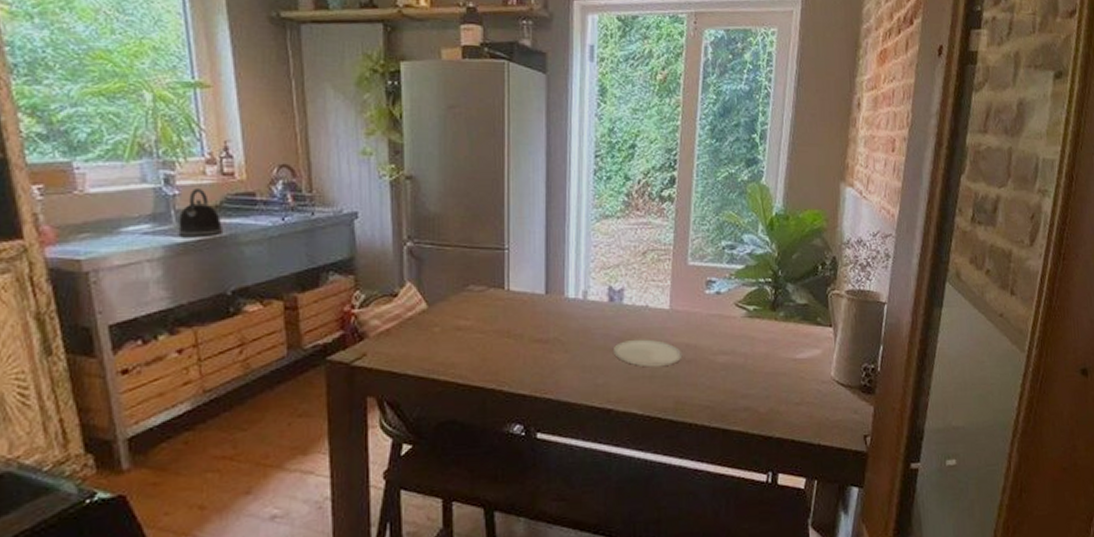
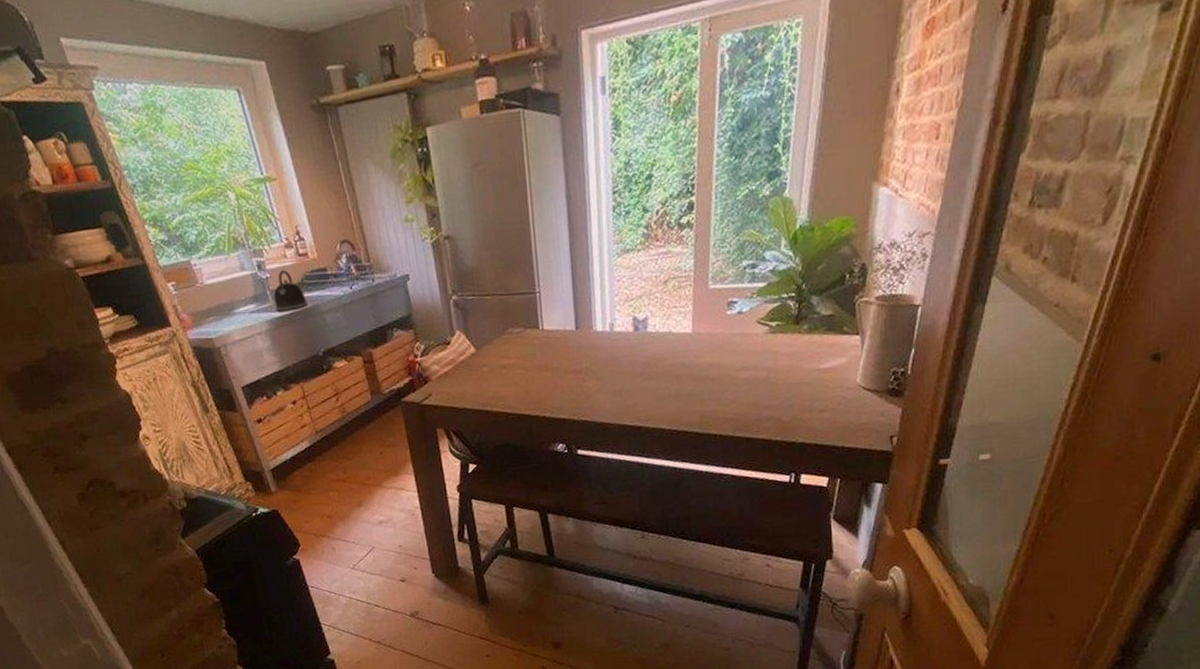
plate: present [612,339,683,368] -> none [640,362,706,388]

